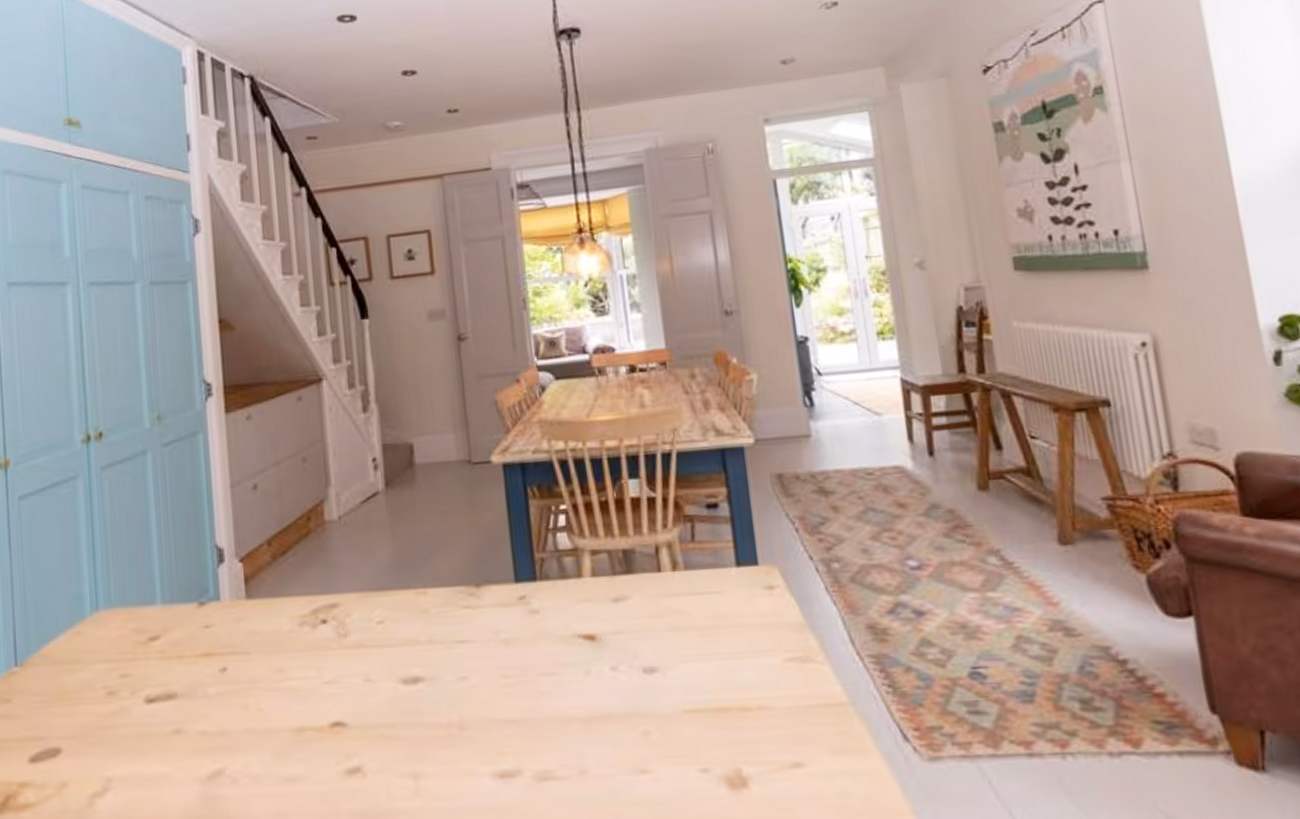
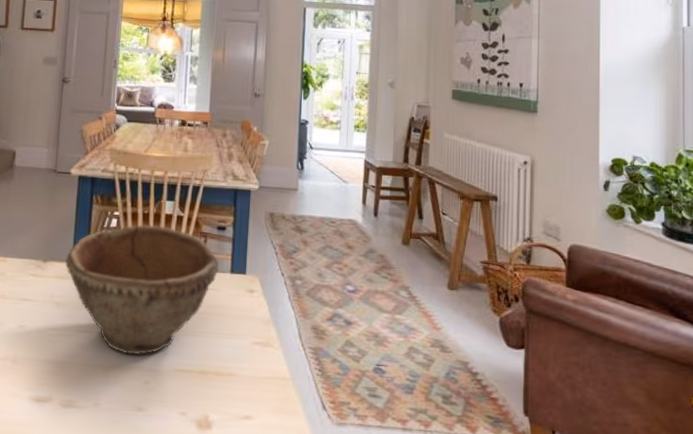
bowl: none [505,514,719,698] -> present [65,224,219,355]

